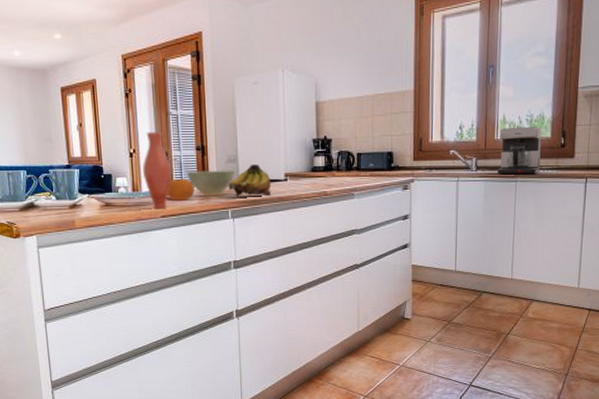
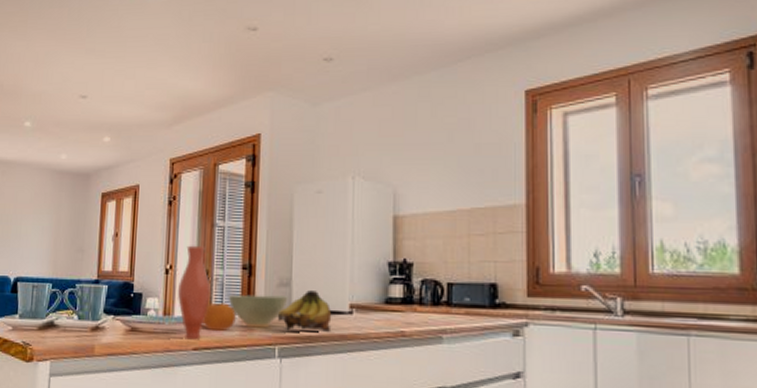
coffee maker: present [497,126,542,175] -> none [655,257,726,327]

